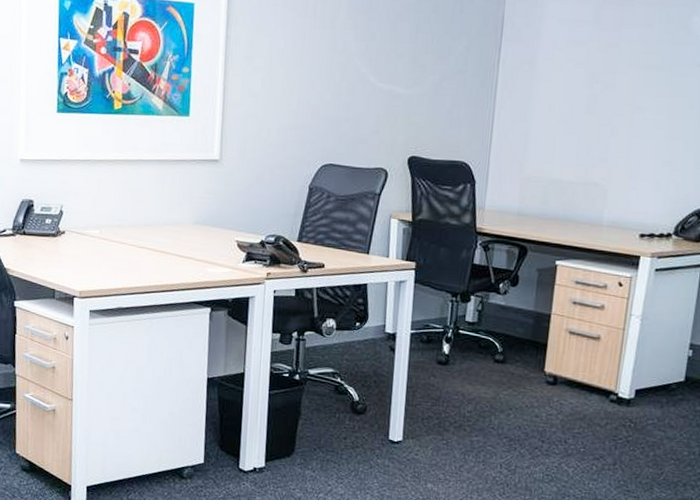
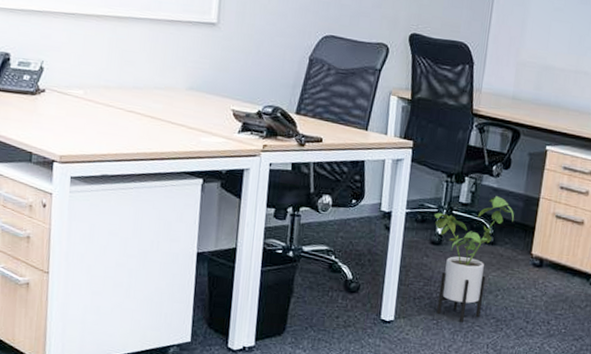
house plant: none [439,314,525,442] -> present [434,196,515,322]

